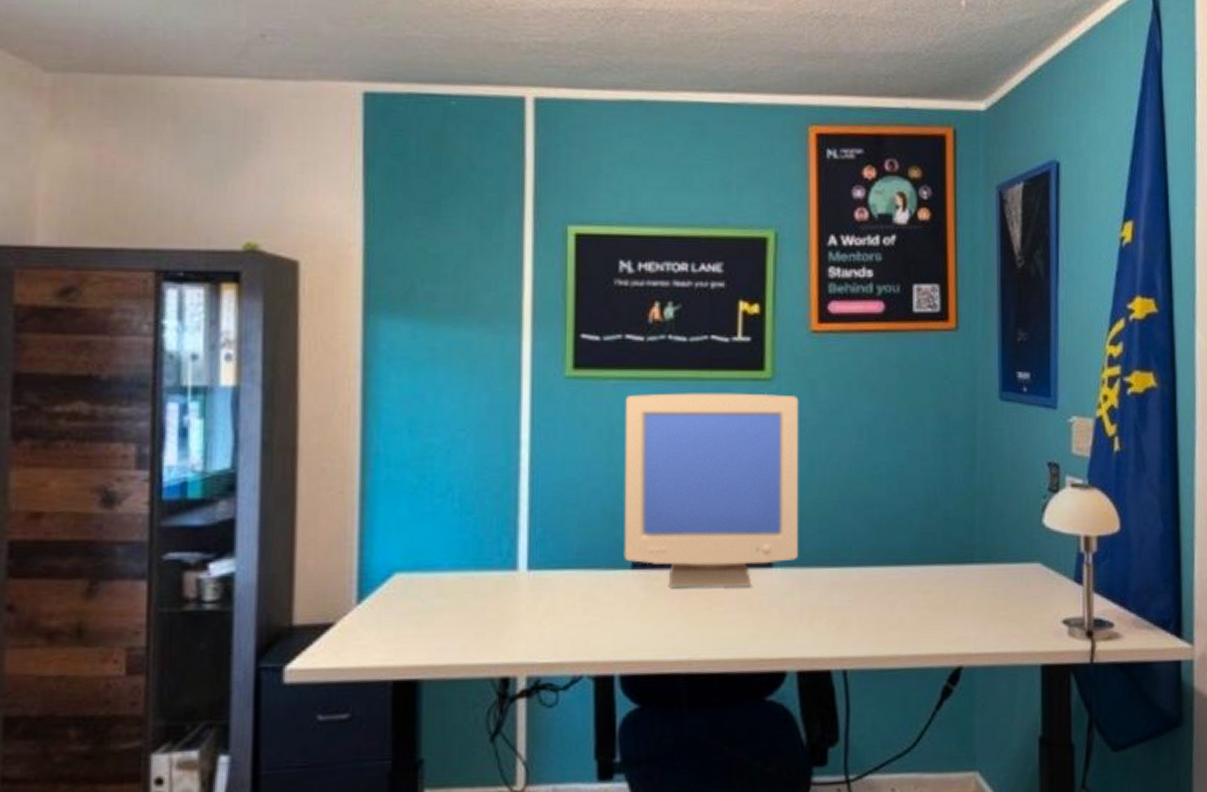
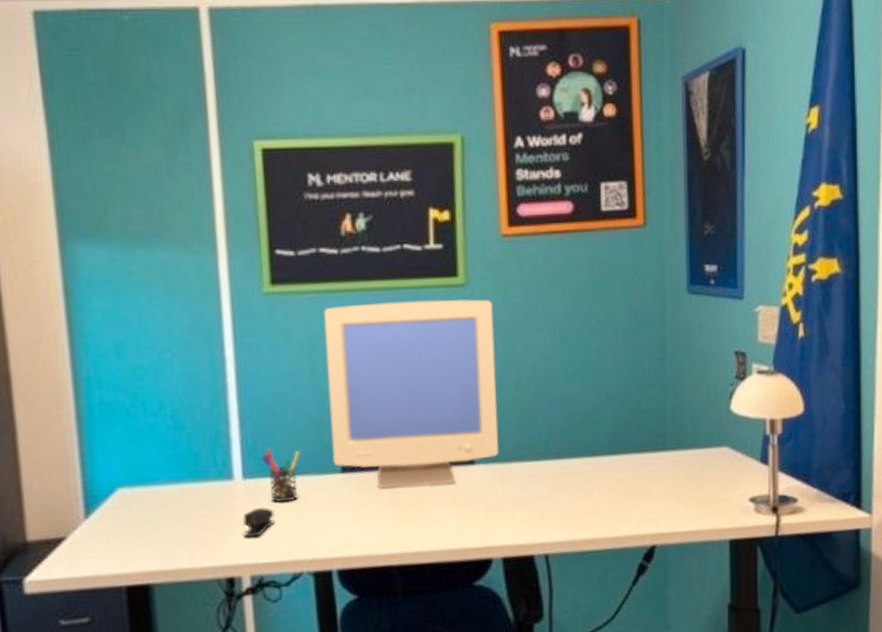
stapler: none [522,602,557,633] -> present [243,507,275,537]
pen holder: none [549,539,590,598] -> present [261,448,300,502]

